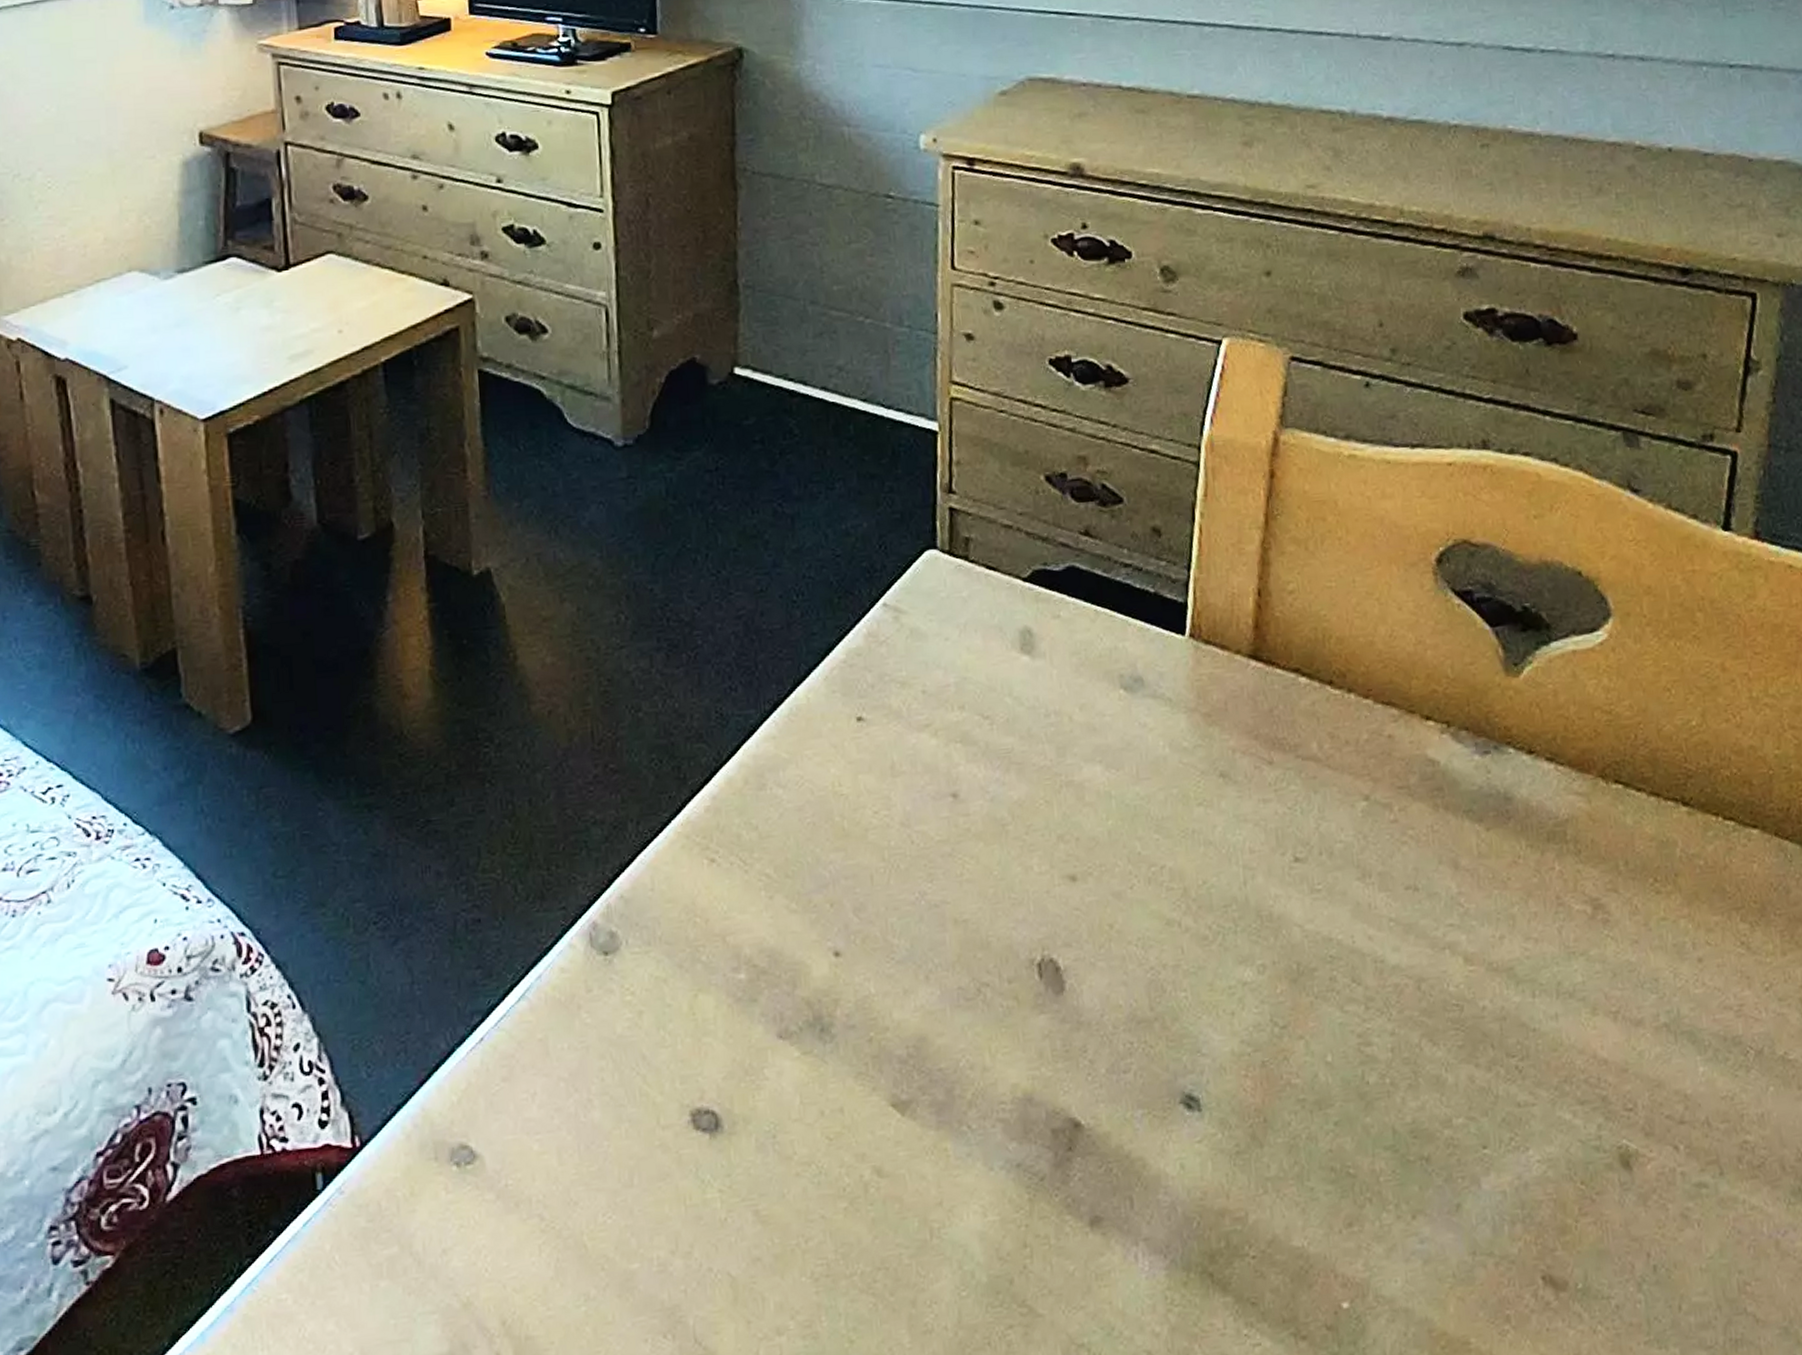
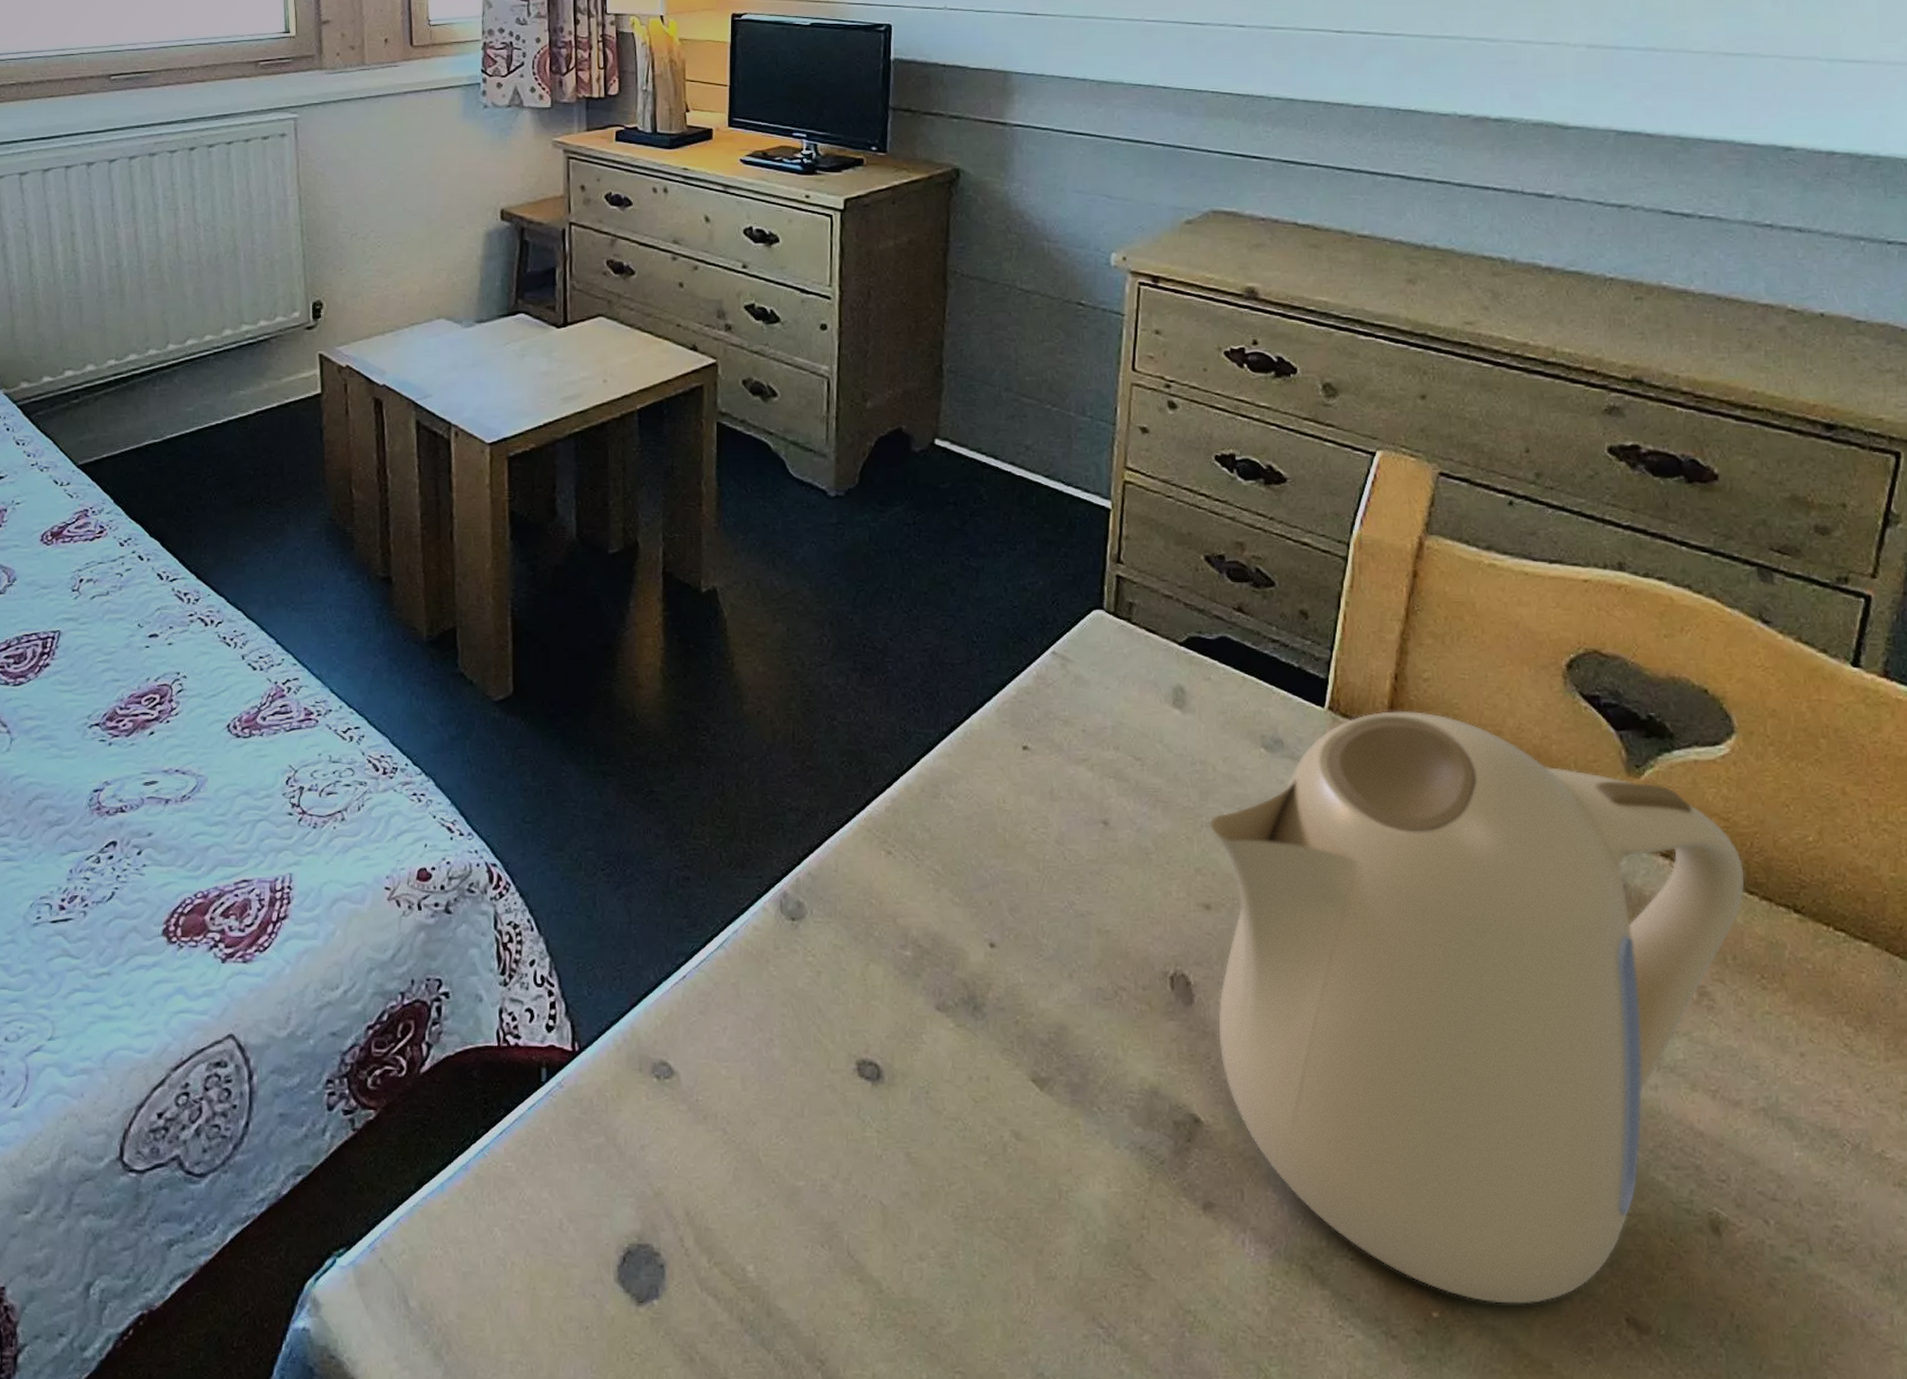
kettle: none [1069,628,1632,1283] -> present [1209,711,1745,1305]

